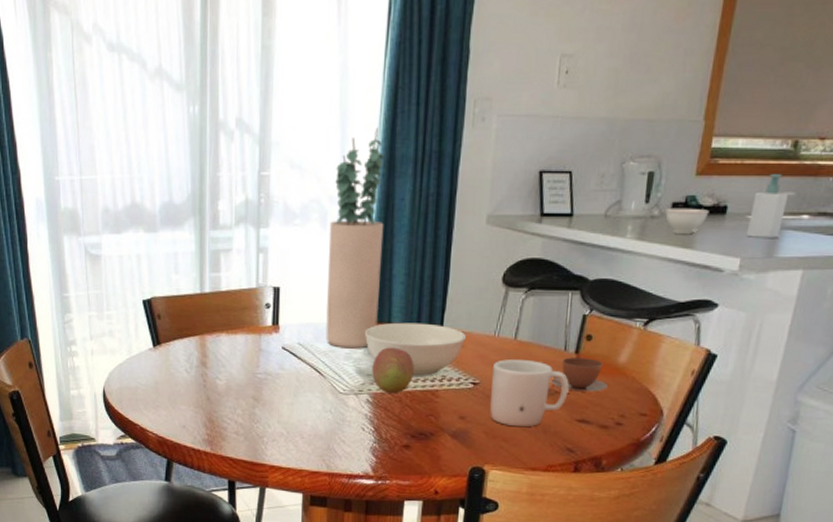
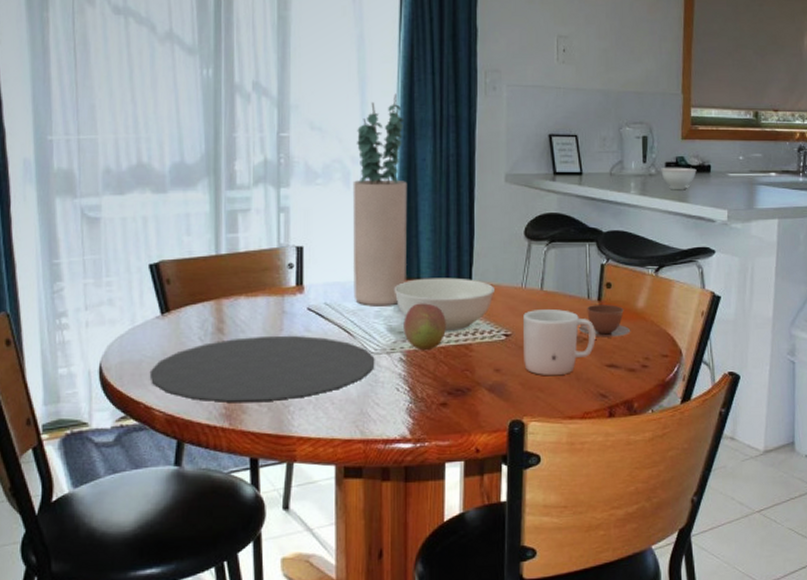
placemat: none [144,371,343,431] -> present [149,335,375,402]
soap bottle: present [746,174,789,239] -> none [729,139,758,193]

